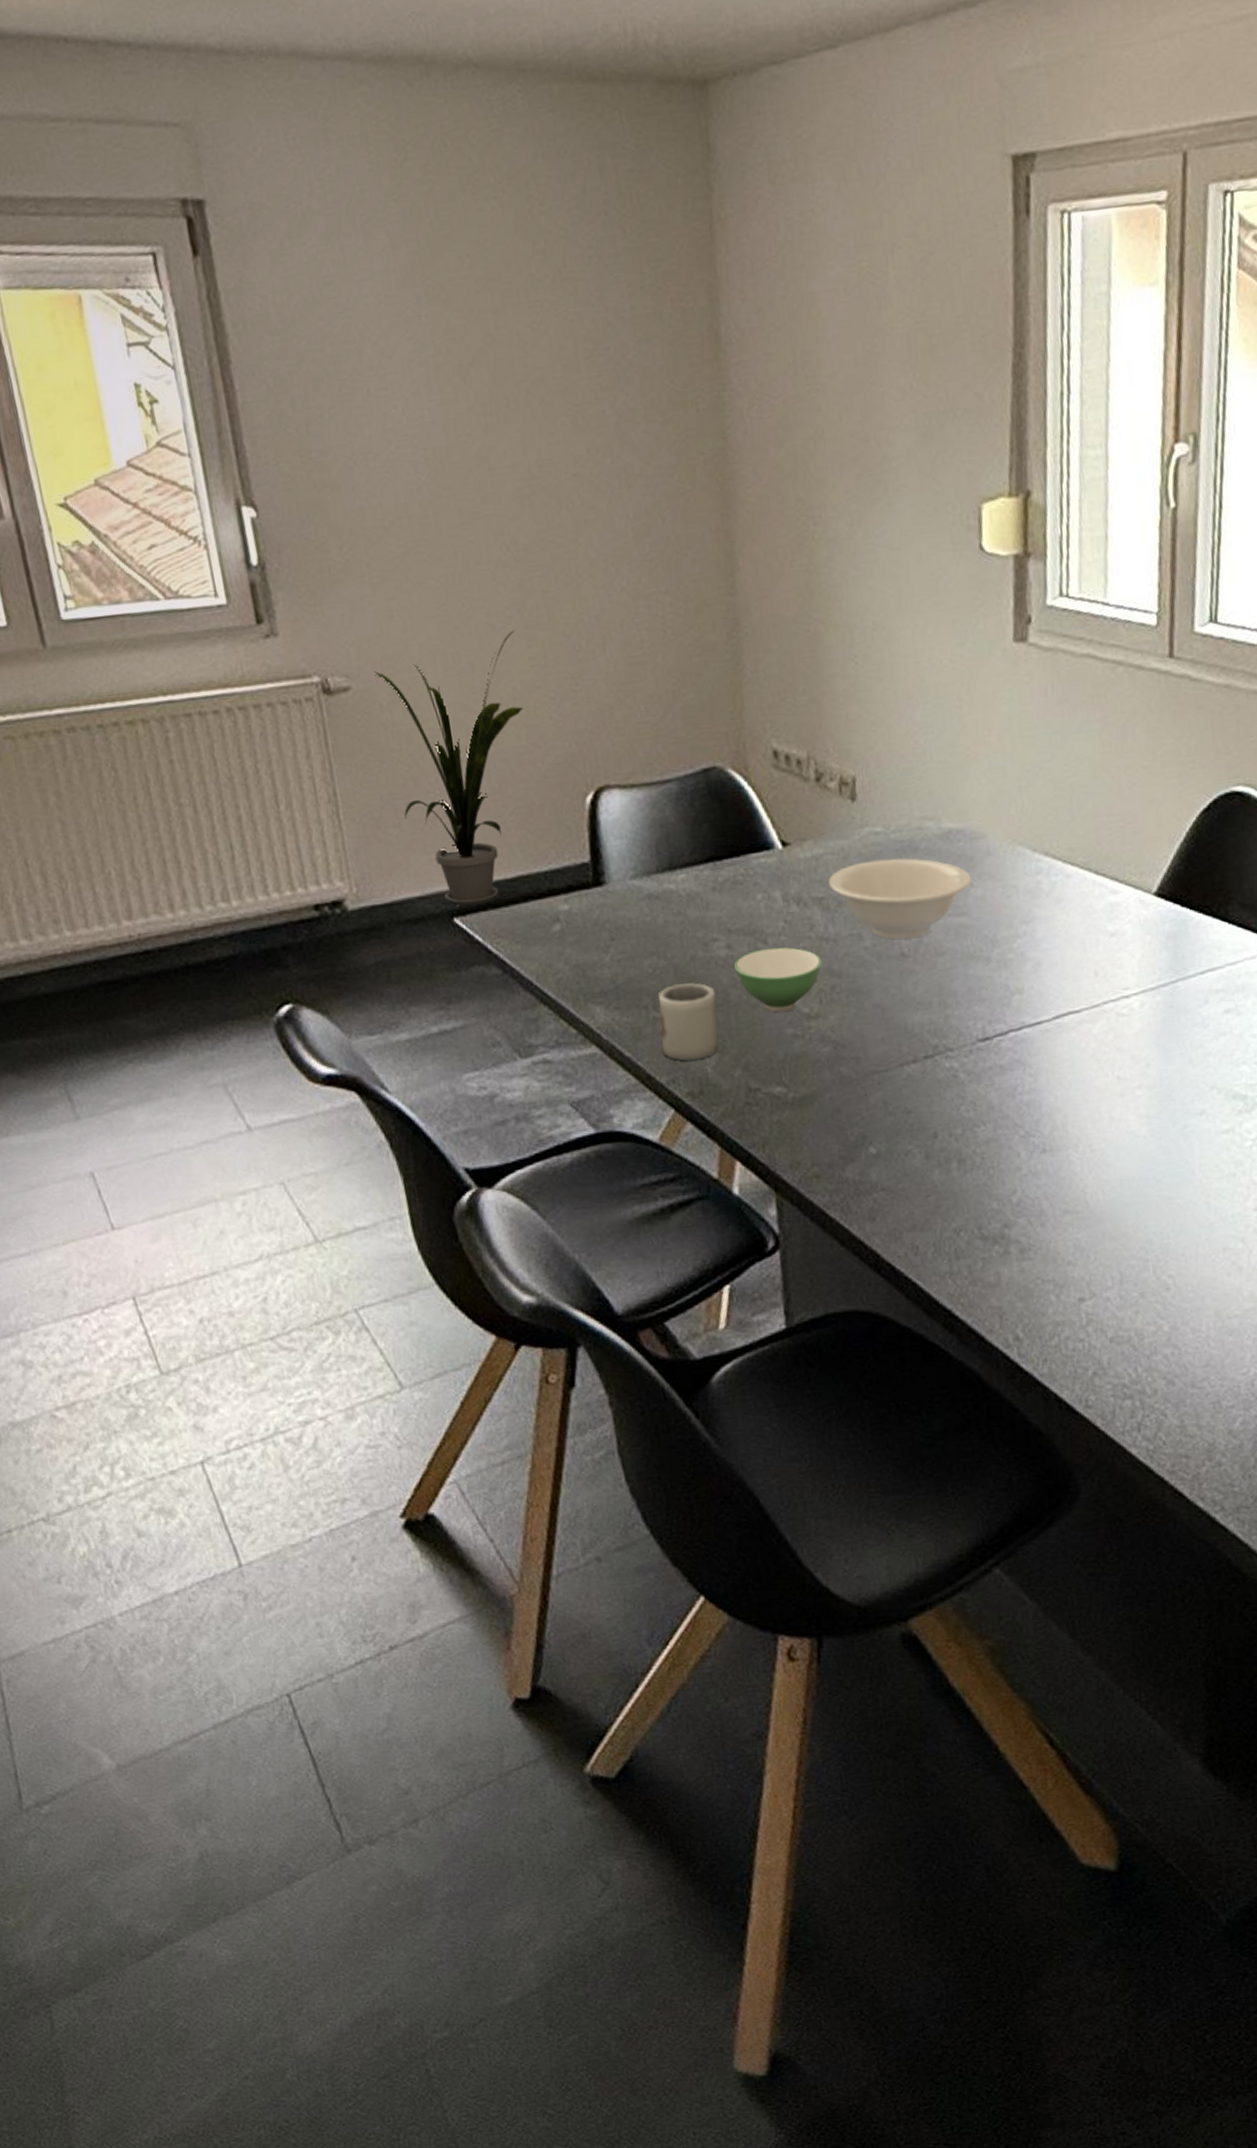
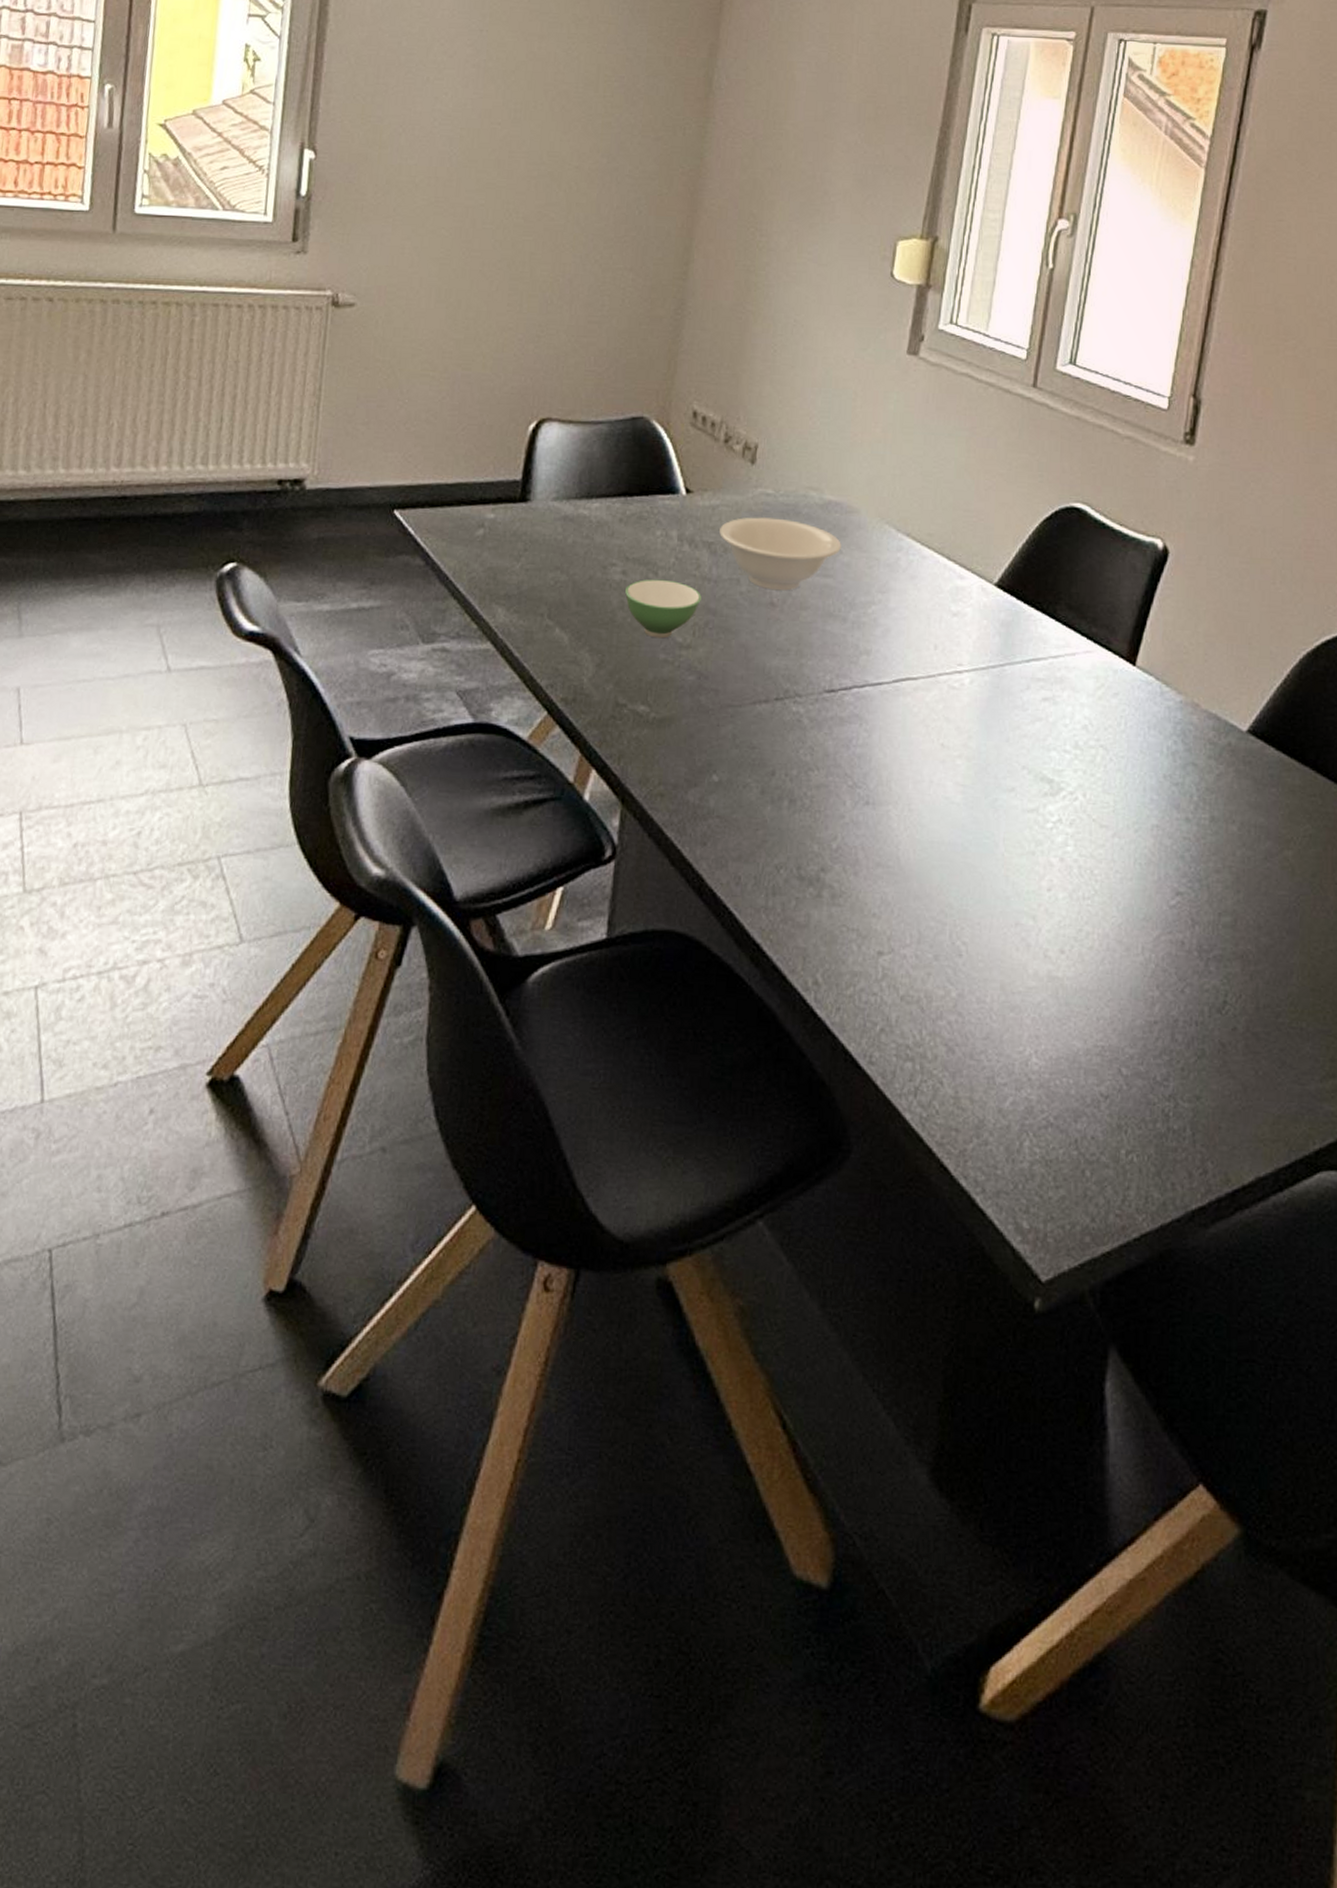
house plant: present [374,631,524,907] -> none [373,280,500,503]
cup: present [657,982,719,1061] -> none [547,597,605,670]

